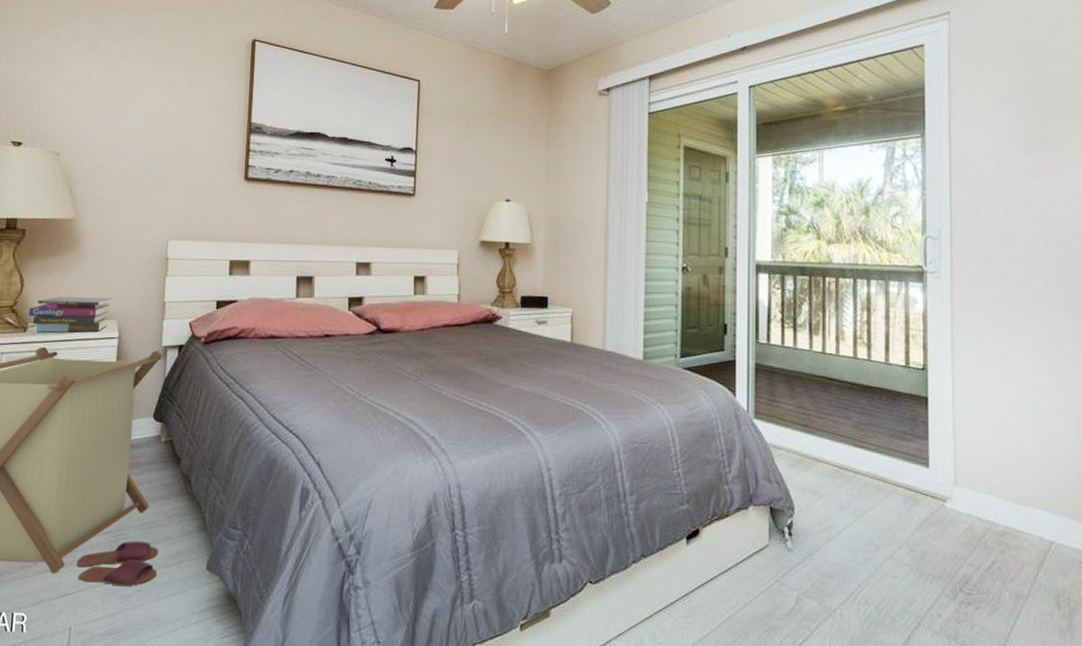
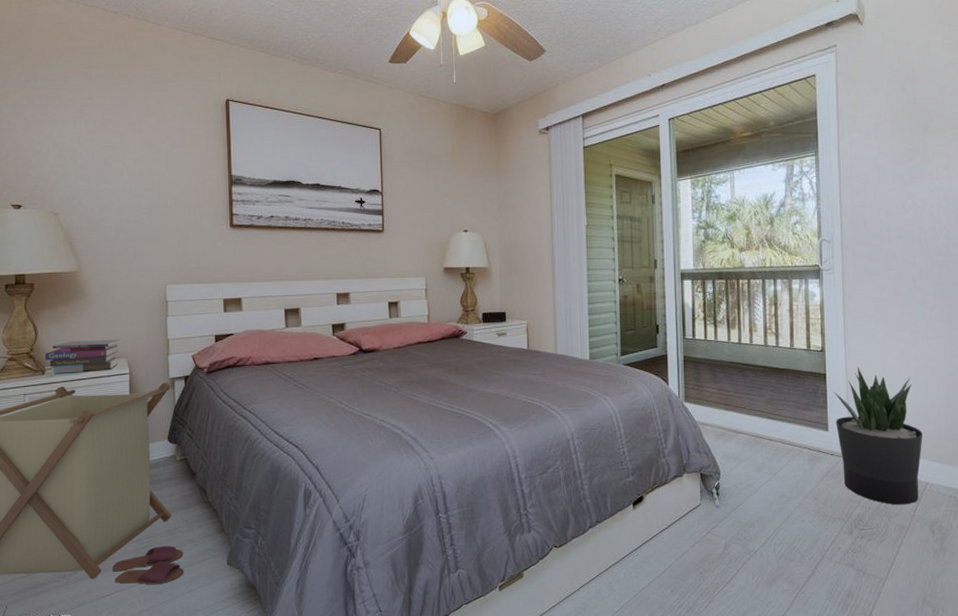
planter: none [936,392,1047,568] -> present [833,367,923,505]

